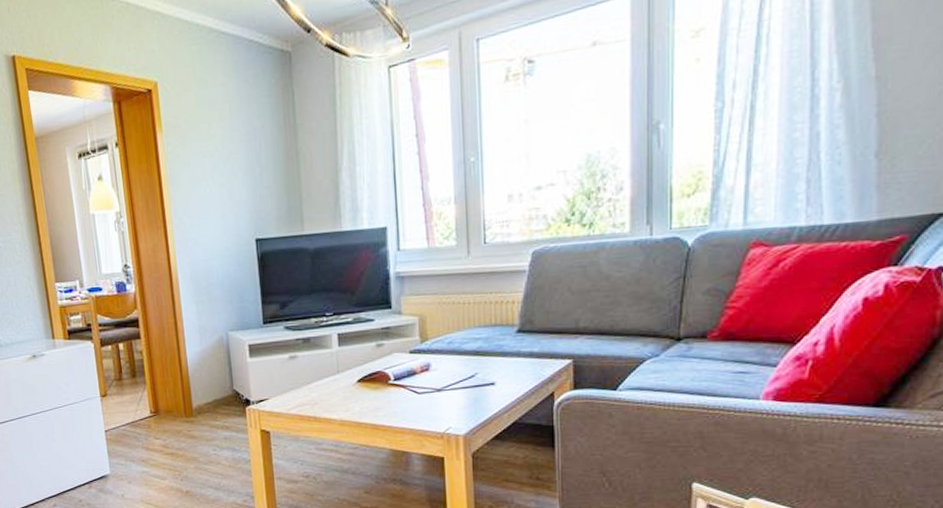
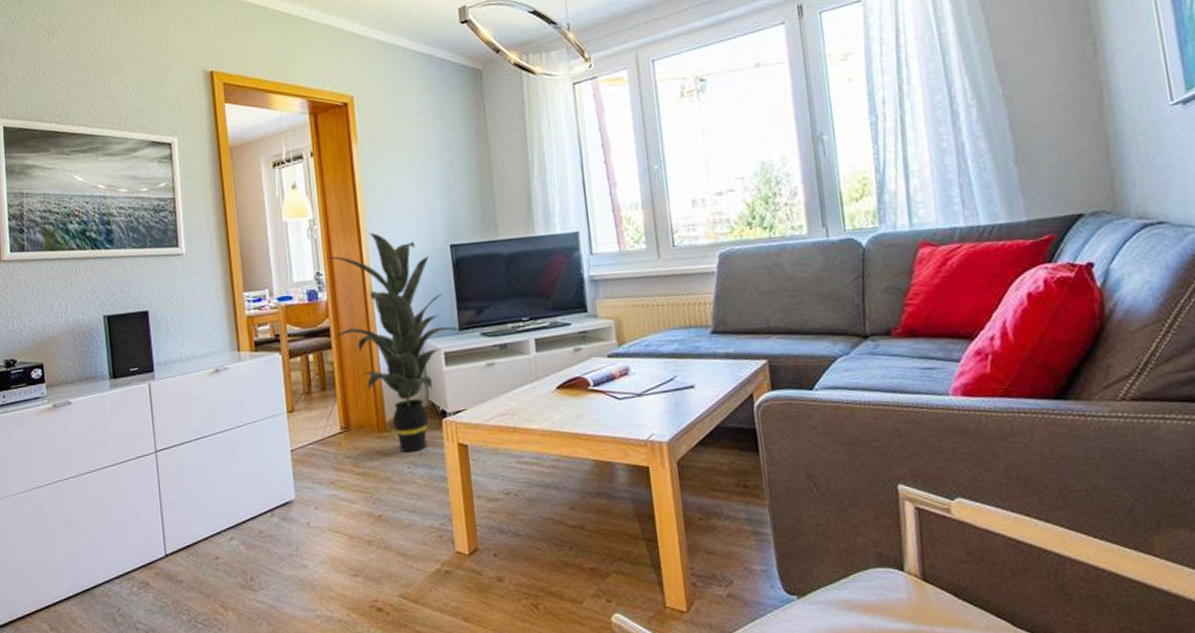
indoor plant: none [134,225,269,436] -> present [327,232,465,453]

